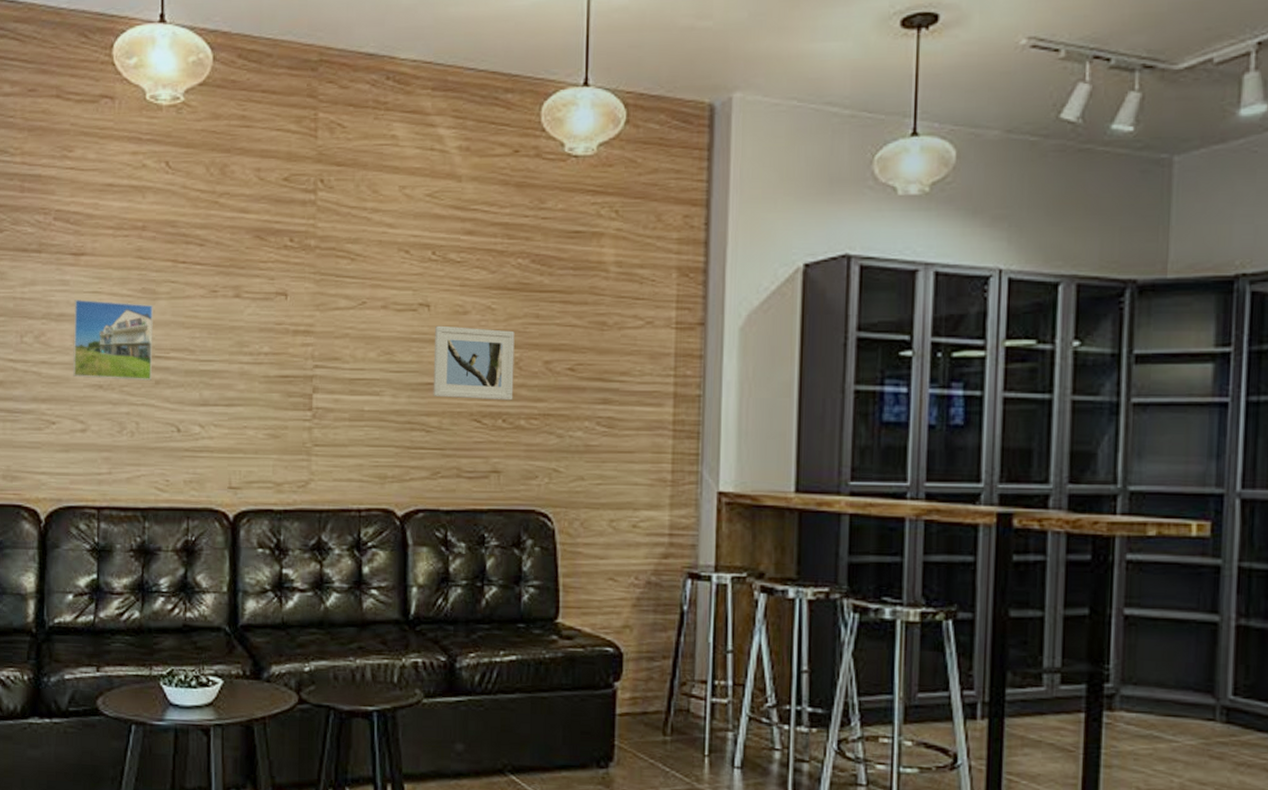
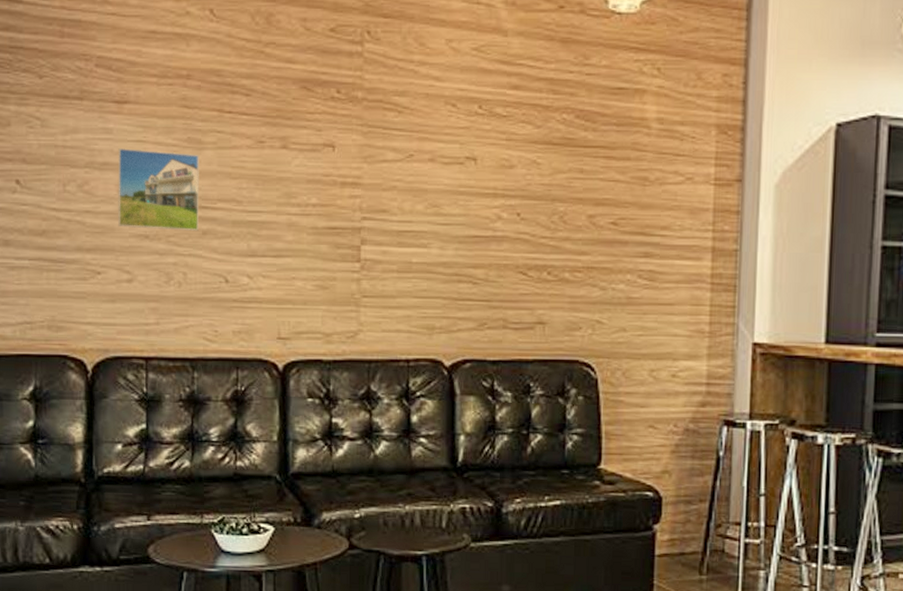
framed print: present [433,325,515,401] -> none [480,179,560,254]

